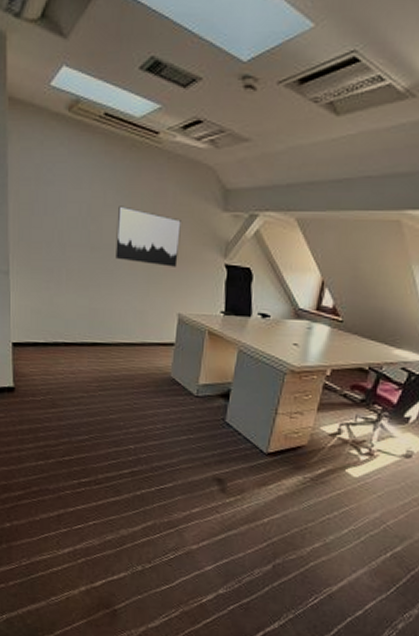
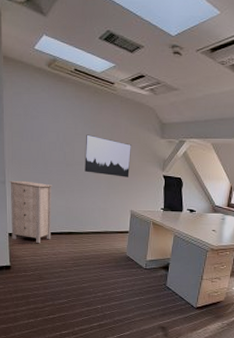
storage cabinet: none [13,270,71,357] -> present [9,180,52,243]

